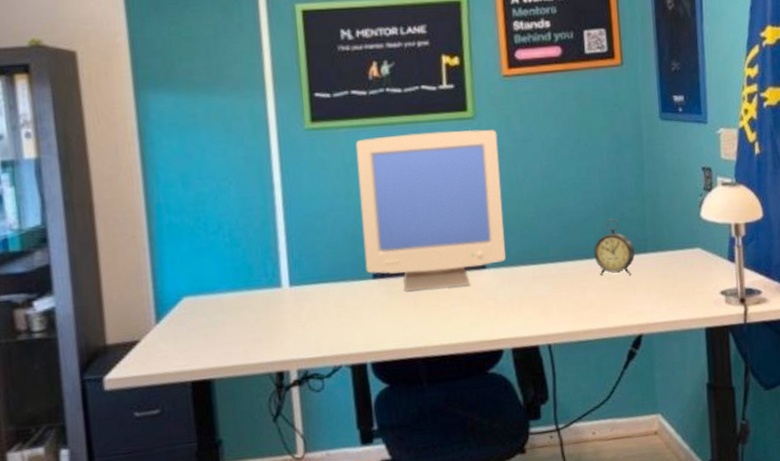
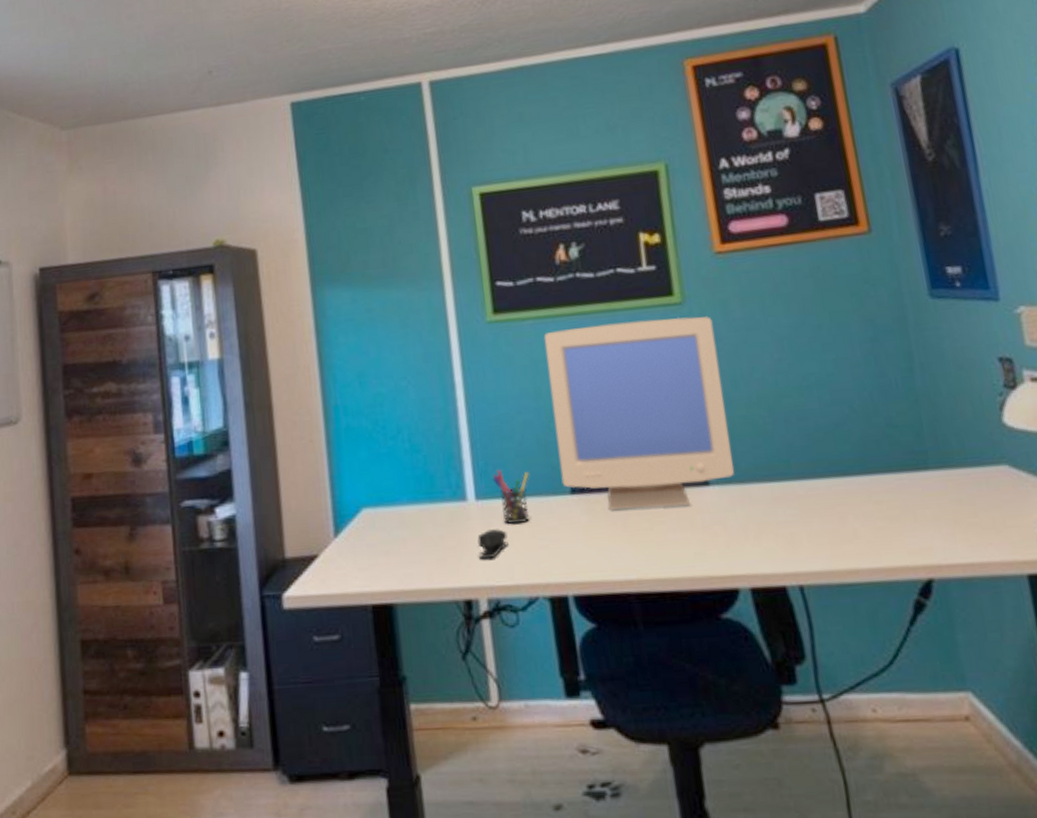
stapler: none [290,310,317,336] -> present [477,529,508,559]
pen holder: none [305,260,338,306] -> present [492,470,530,524]
alarm clock: present [594,218,635,276] -> none [852,424,912,500]

